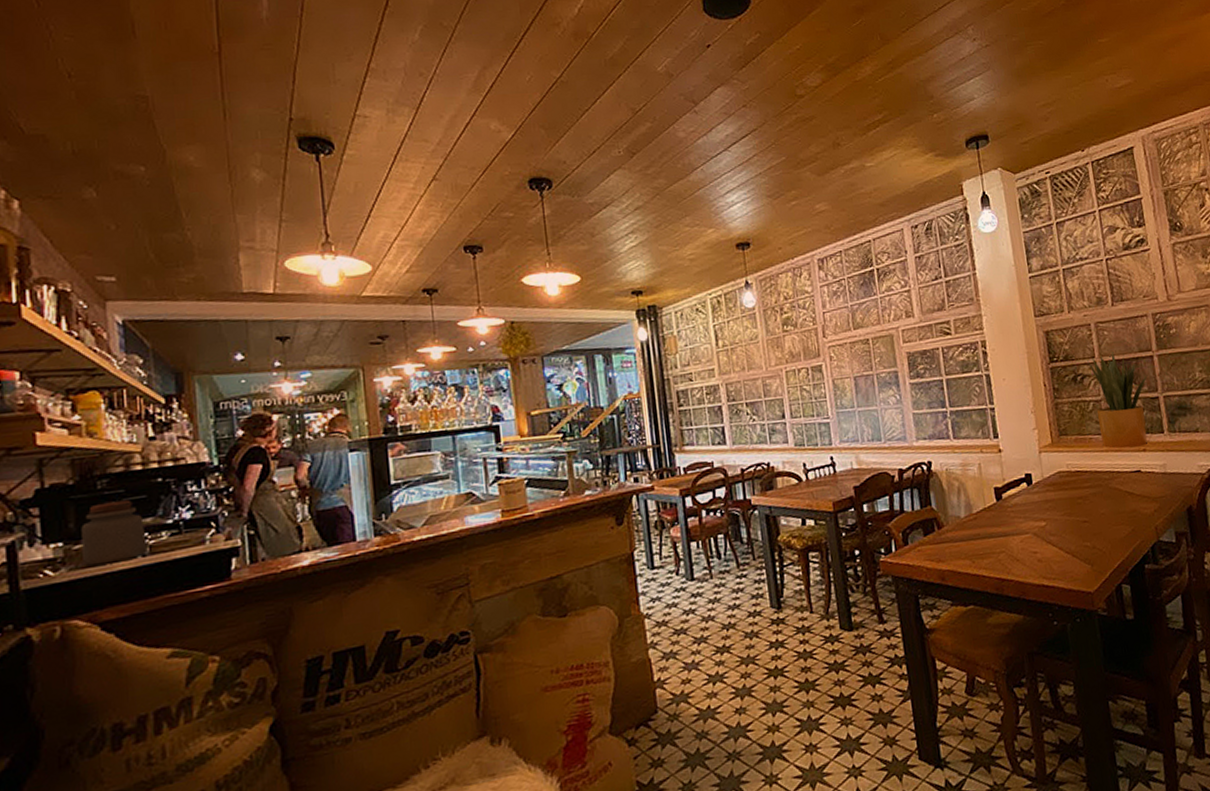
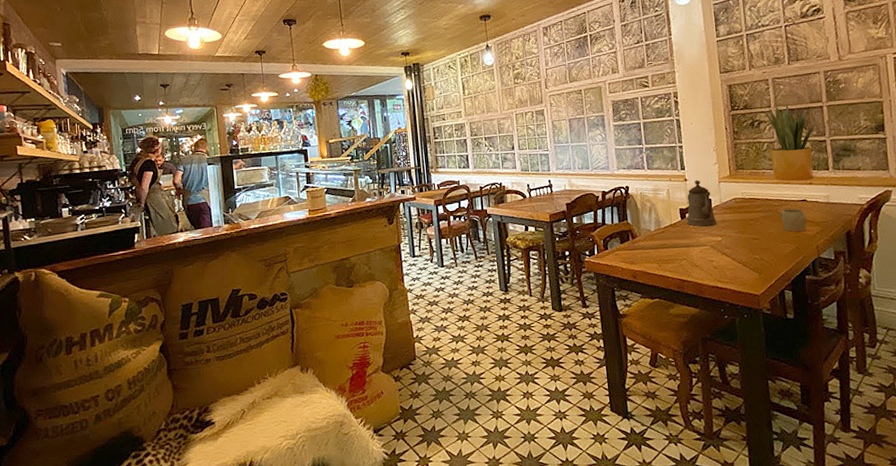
jar: present [81,499,148,567] -> none [45,192,84,235]
coffee pot: none [1002,450,1040,510] -> present [686,179,717,227]
mug: none [1111,482,1143,511] -> present [779,208,807,232]

